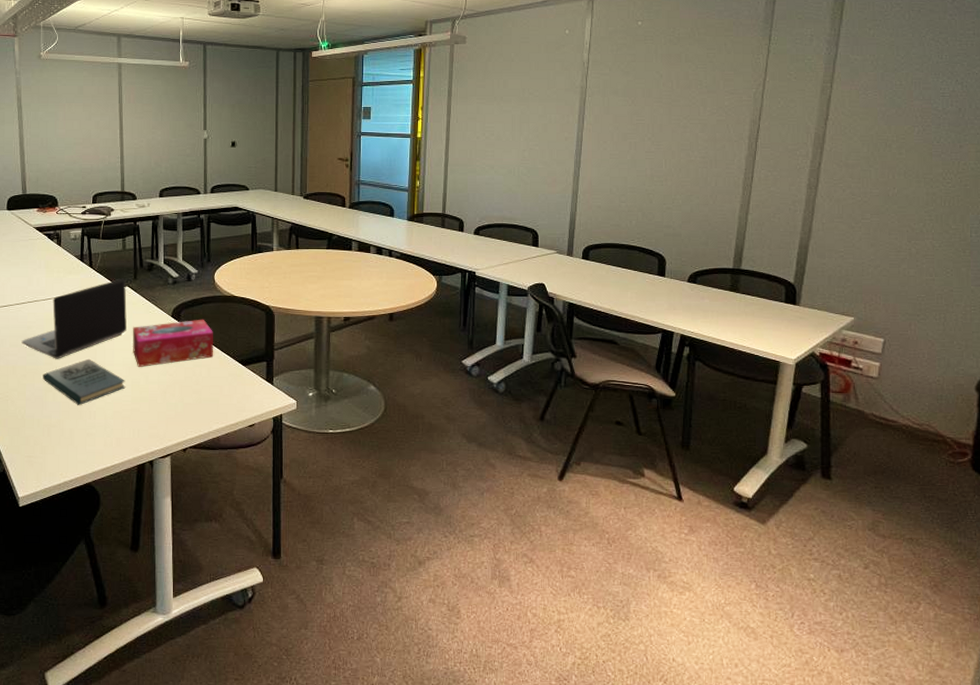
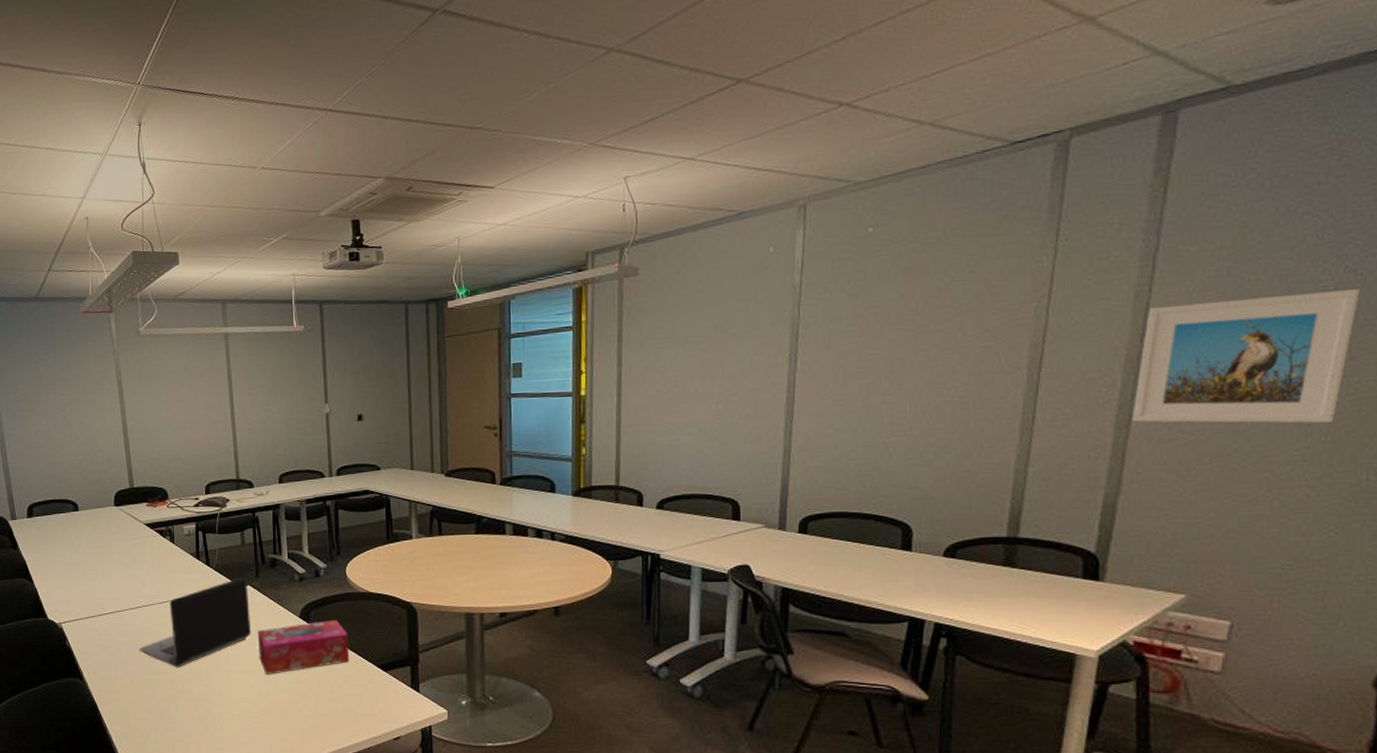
book: present [43,358,126,405] -> none [164,666,254,717]
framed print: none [819,96,965,193] -> present [1132,288,1360,424]

